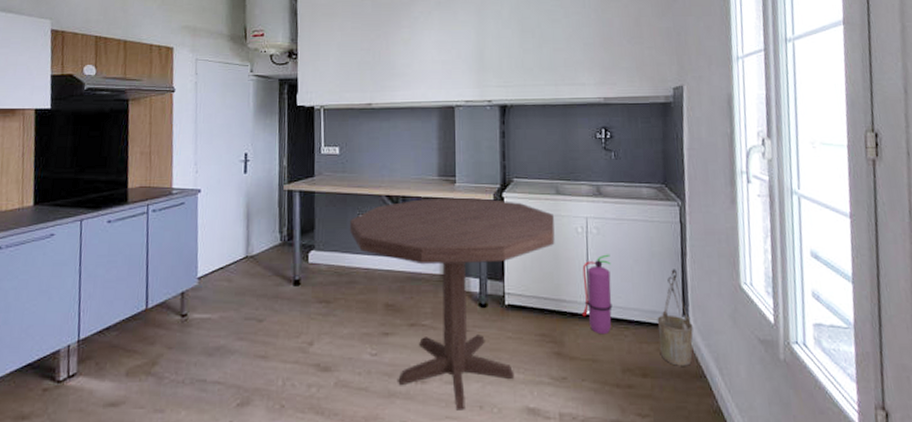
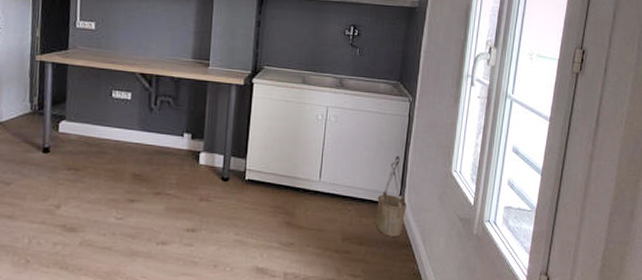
dining table: present [349,198,555,411] -> none [101,79,298,269]
fire extinguisher: present [582,254,613,335] -> none [313,140,344,209]

